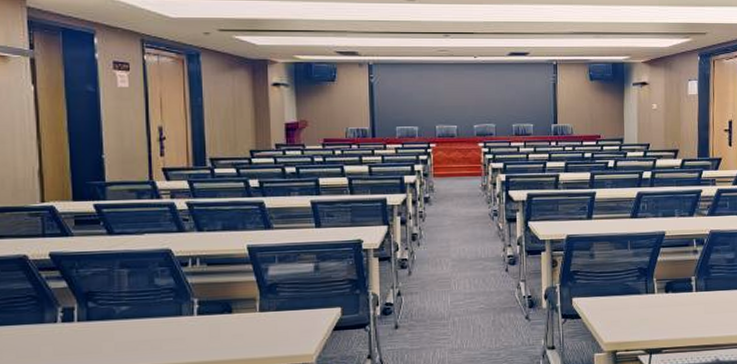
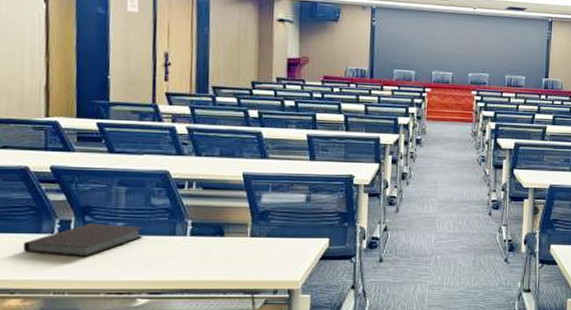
notebook: none [26,308,150,345] -> present [23,224,144,257]

